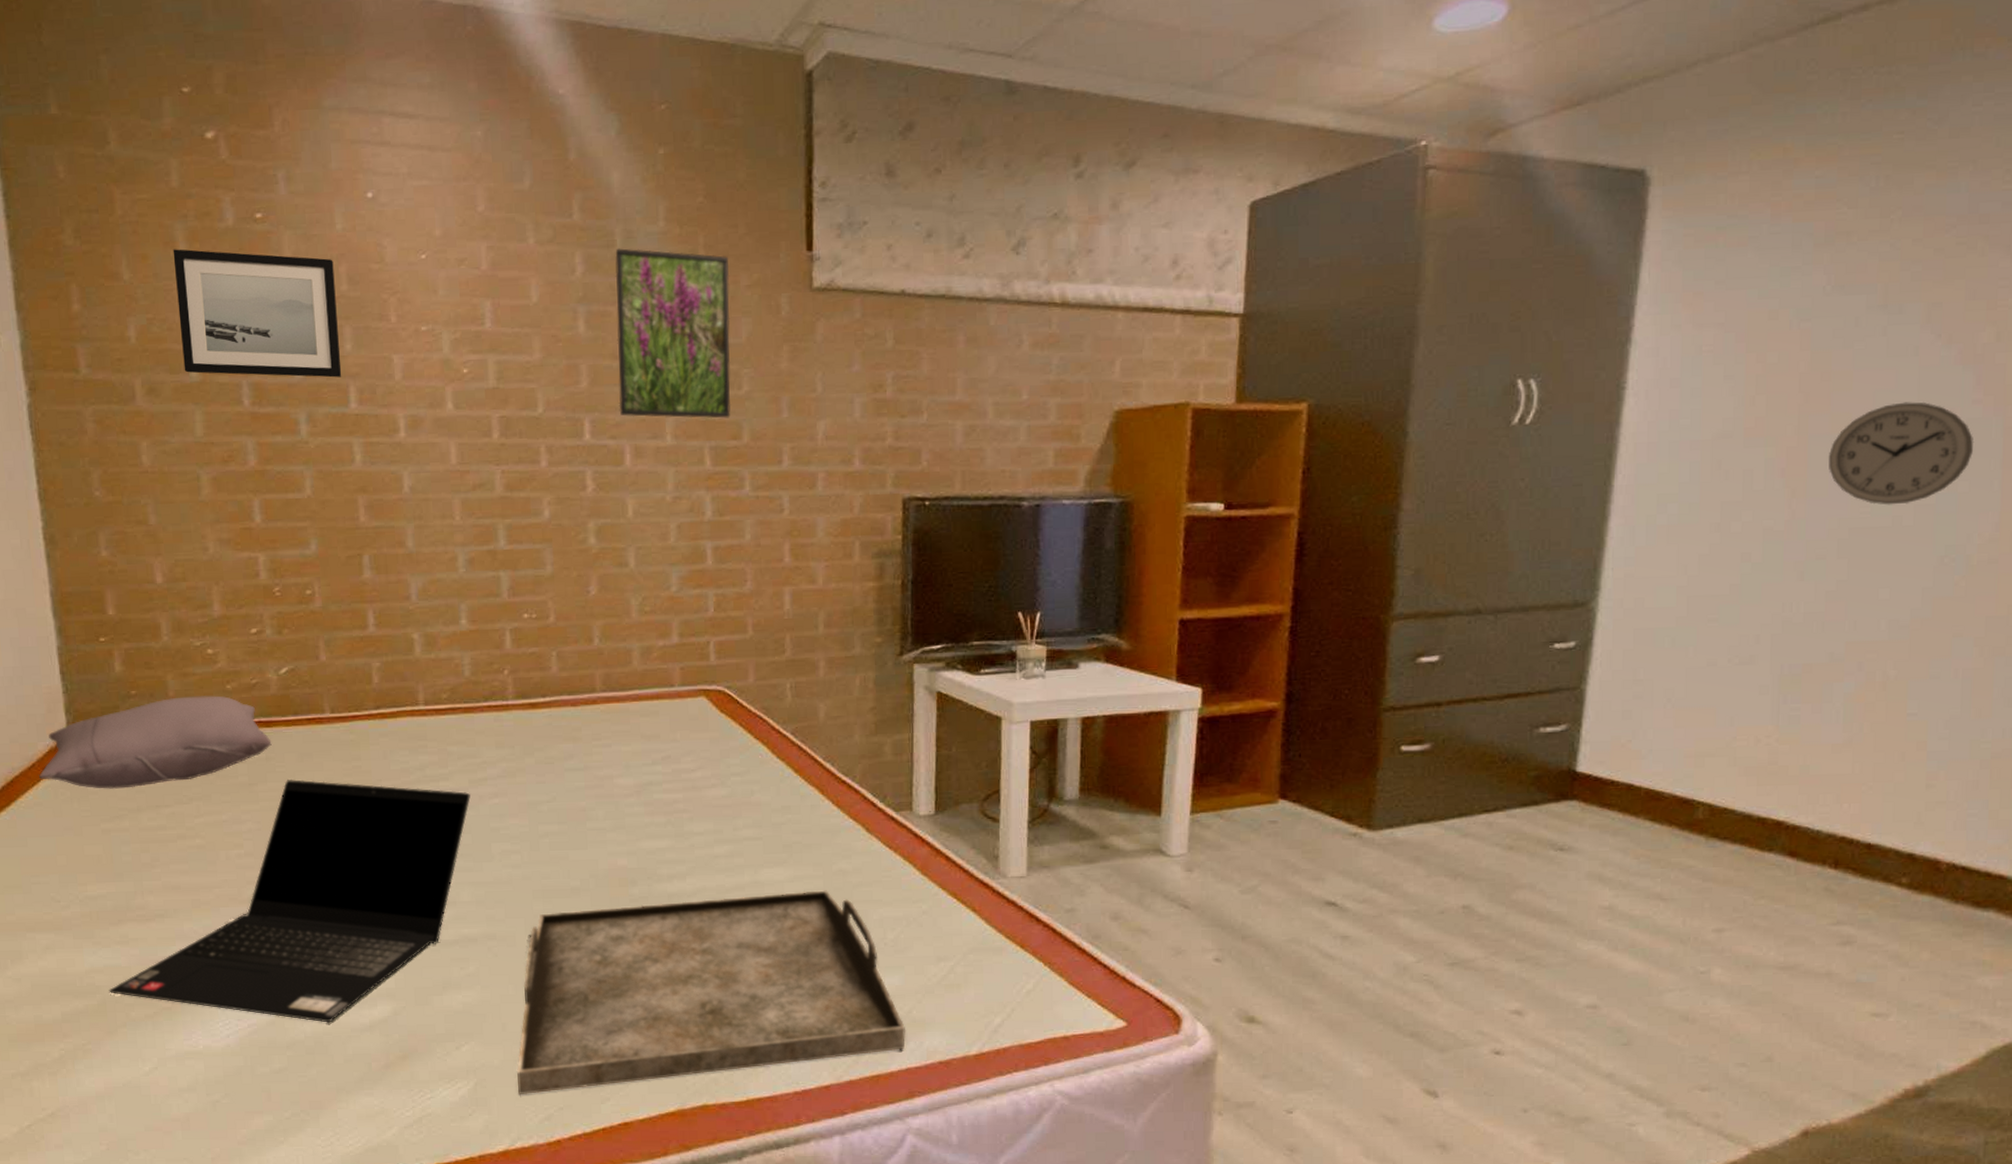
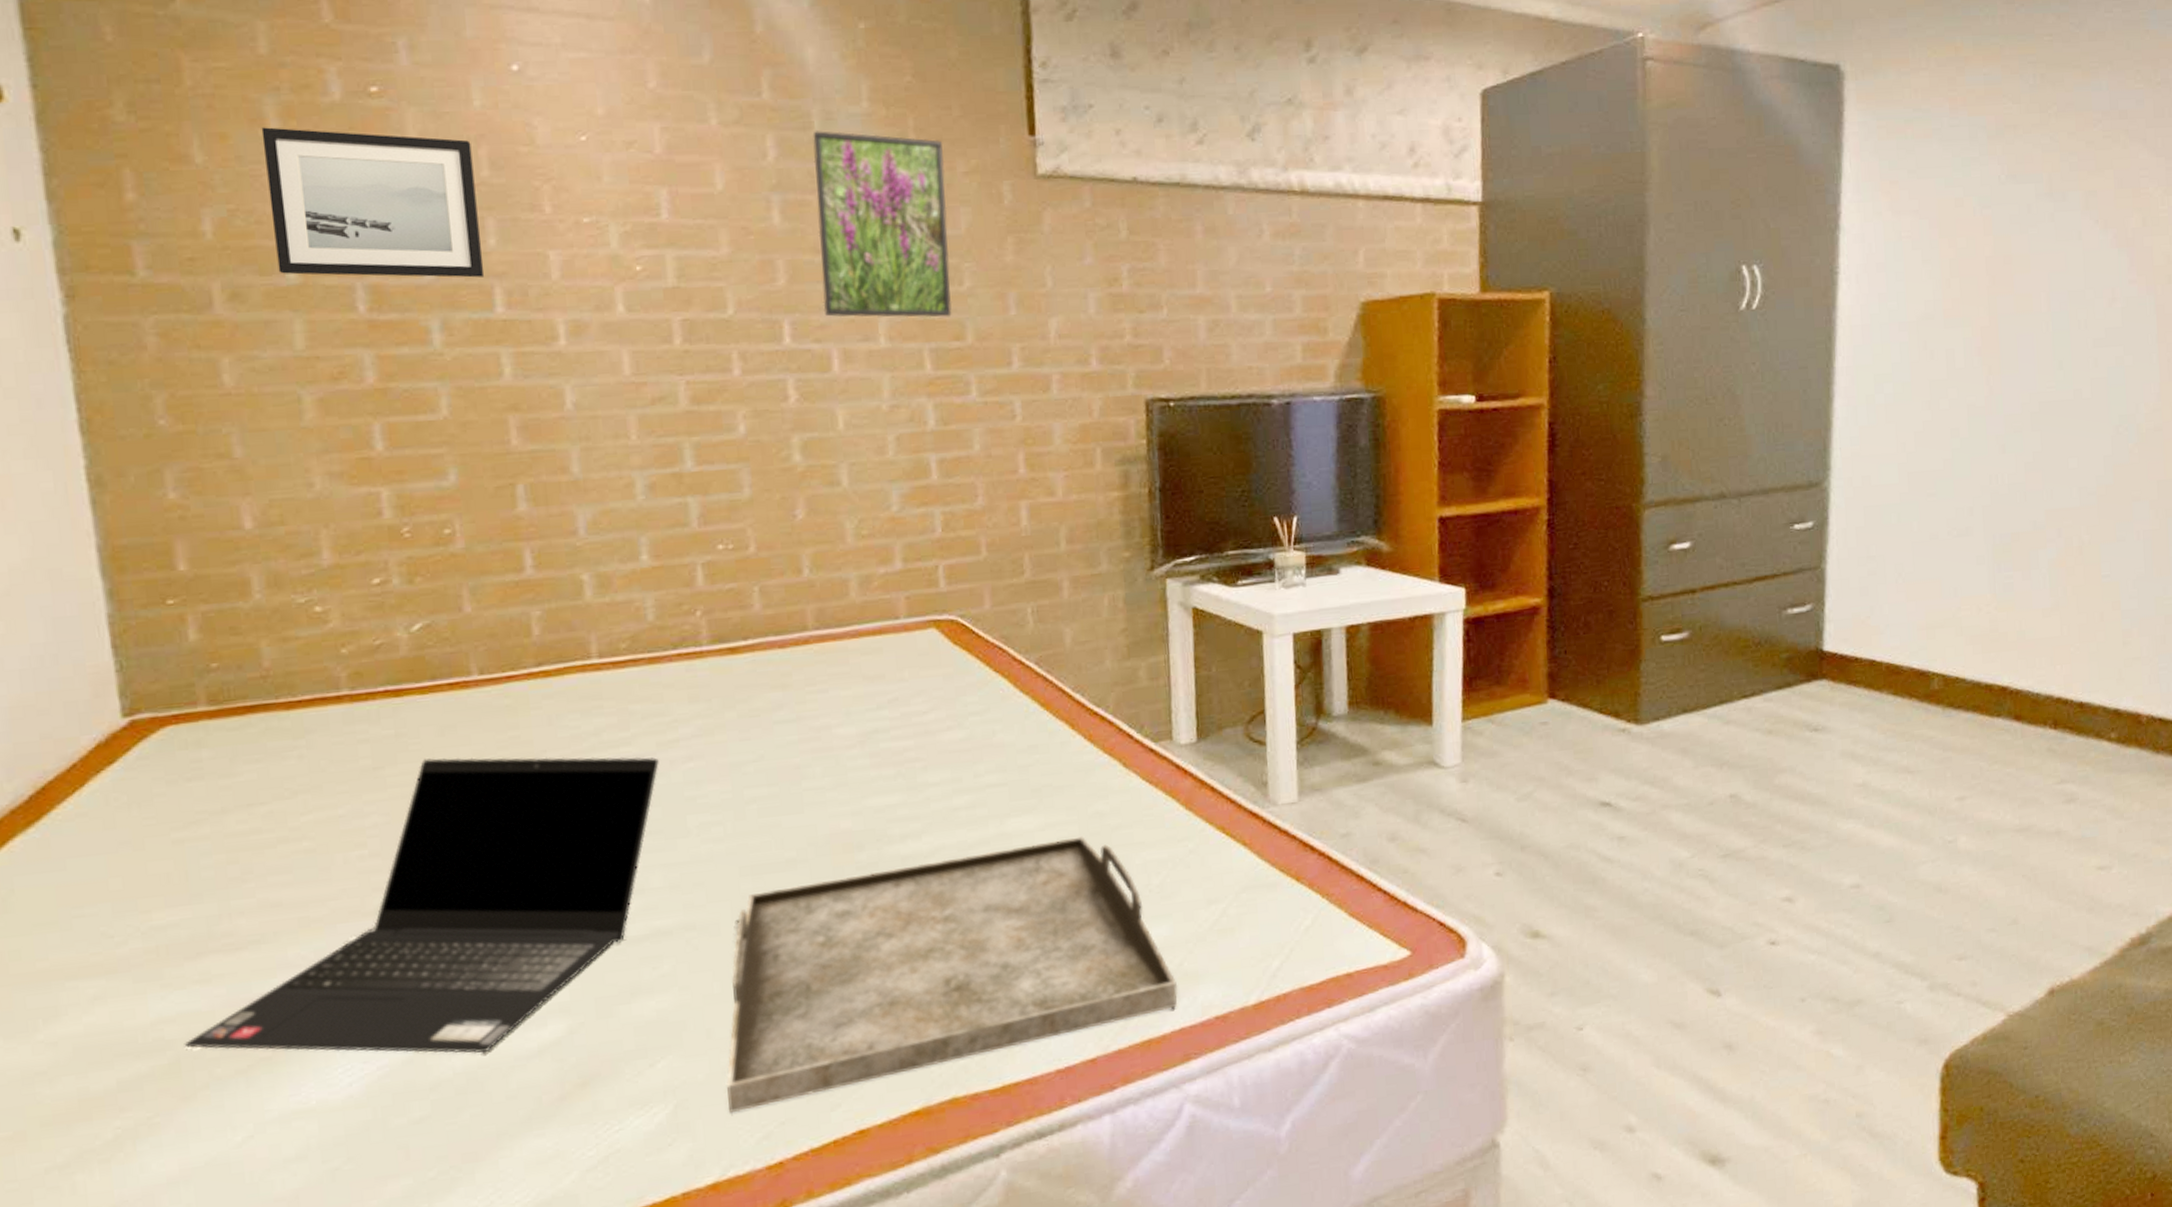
pillow: present [39,695,272,790] -> none [82,662,403,789]
wall clock: present [1829,401,1974,505] -> none [2016,282,2134,380]

